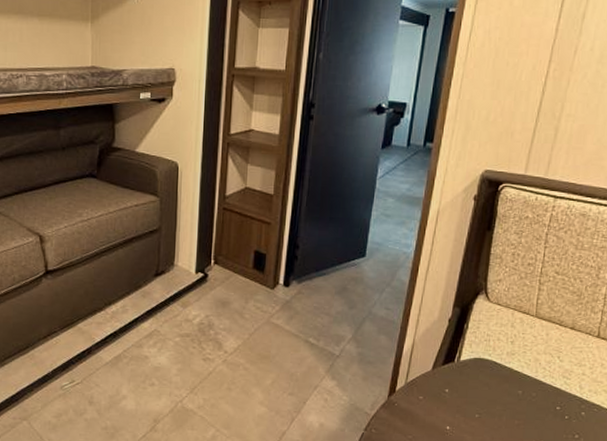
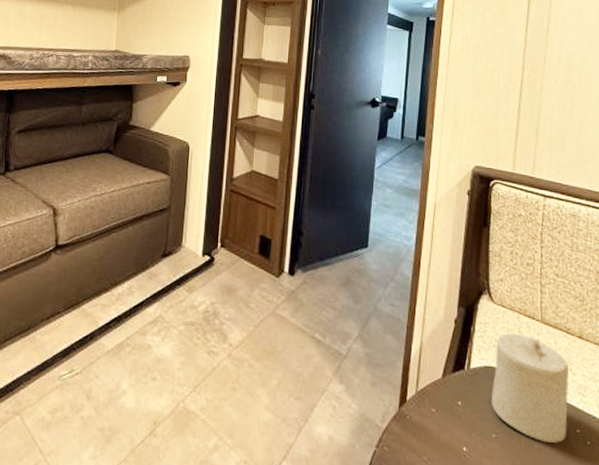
candle: none [477,327,557,419] -> present [491,332,569,443]

